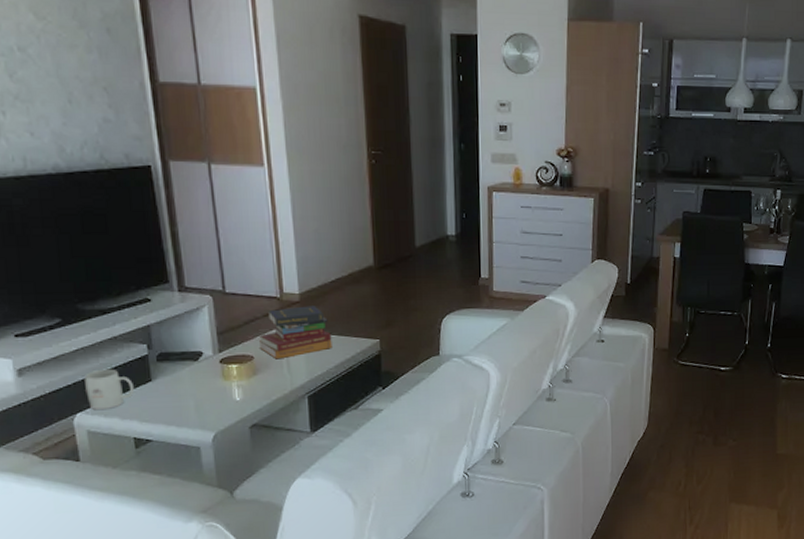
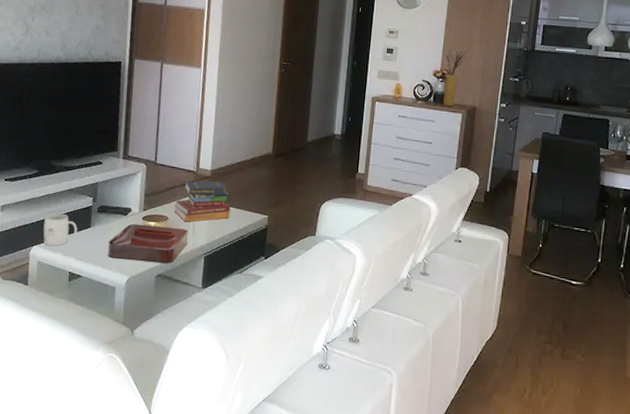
decorative tray: none [179,367,284,414] -> present [107,223,189,263]
vase: none [570,121,593,190] -> present [443,49,467,107]

